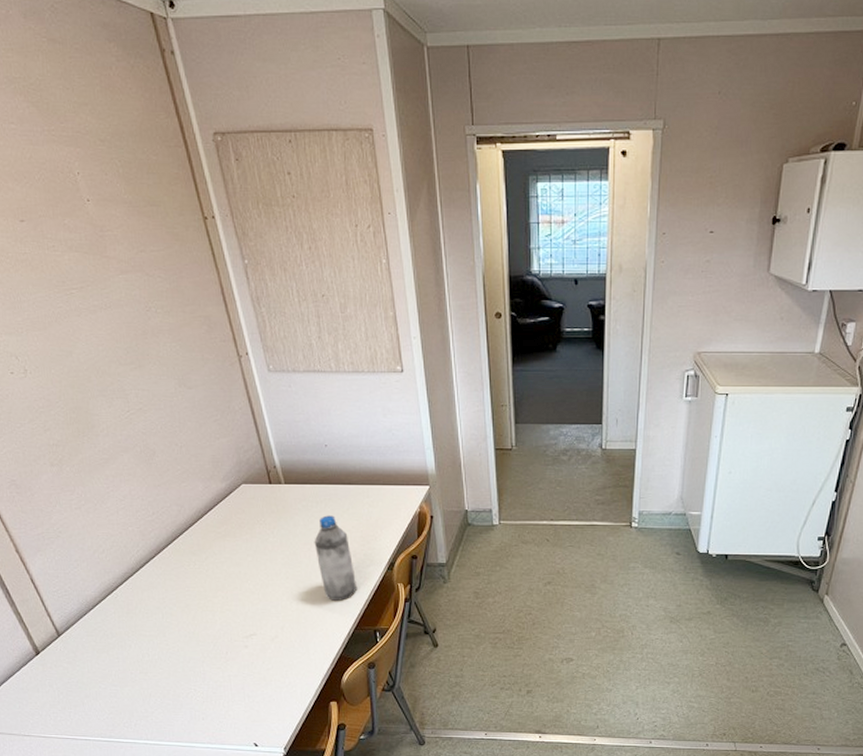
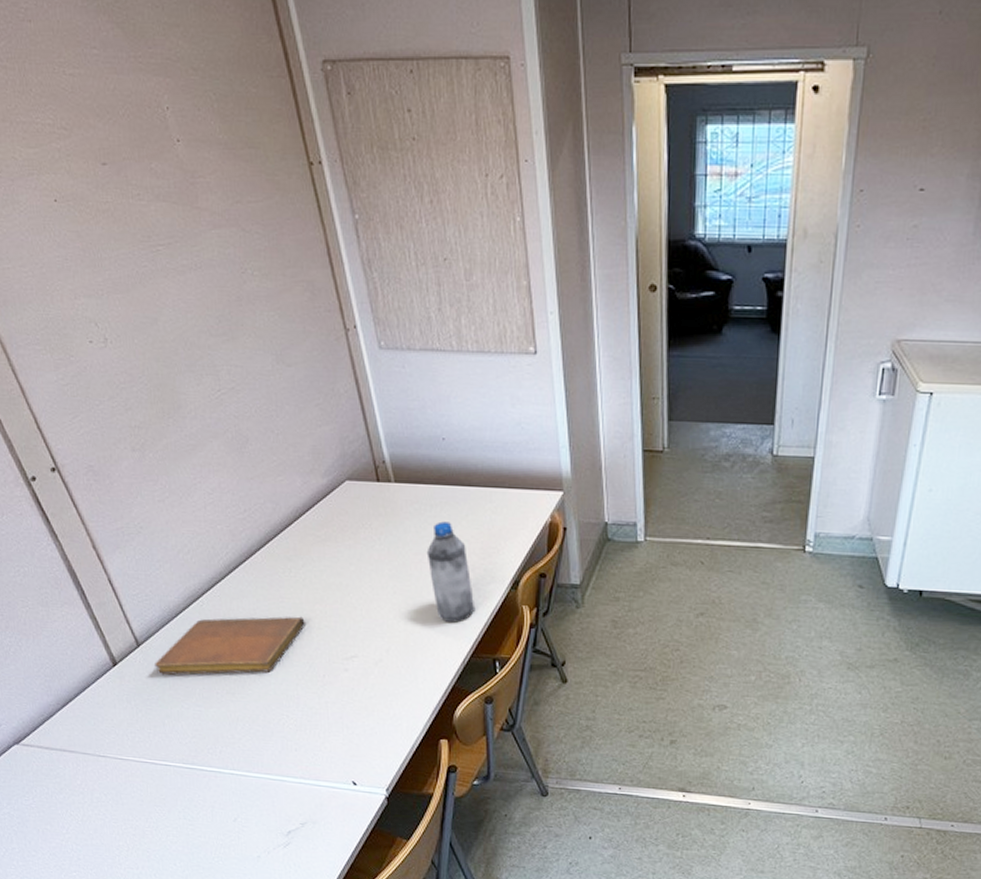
notebook: none [74,602,209,661] -> present [155,616,305,676]

